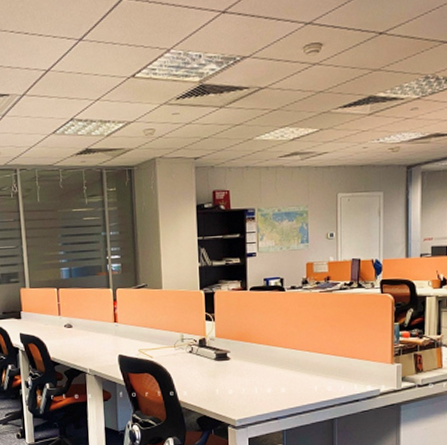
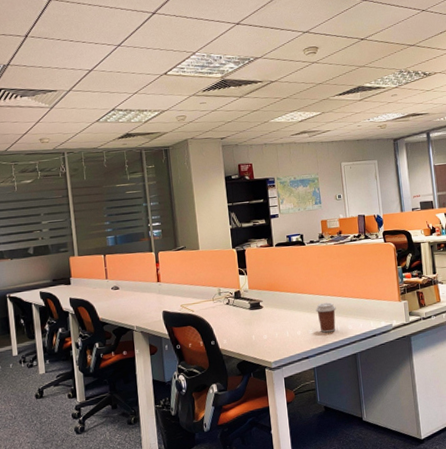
coffee cup: none [291,359,315,393] -> present [315,302,336,333]

